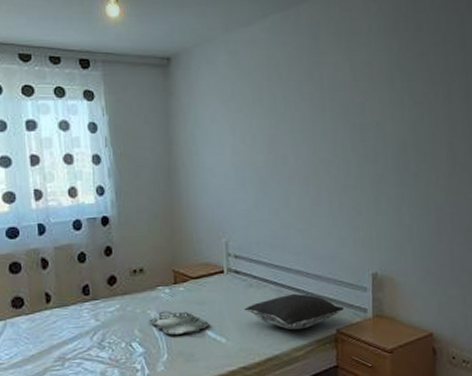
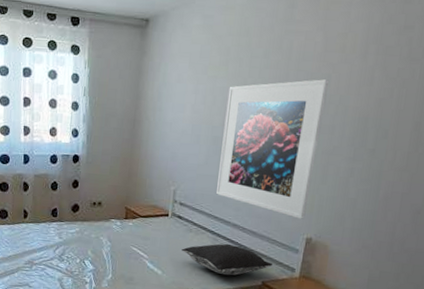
serving tray: present [149,310,211,335] -> none [101,239,151,262]
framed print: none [267,108,367,254] -> present [216,79,329,219]

